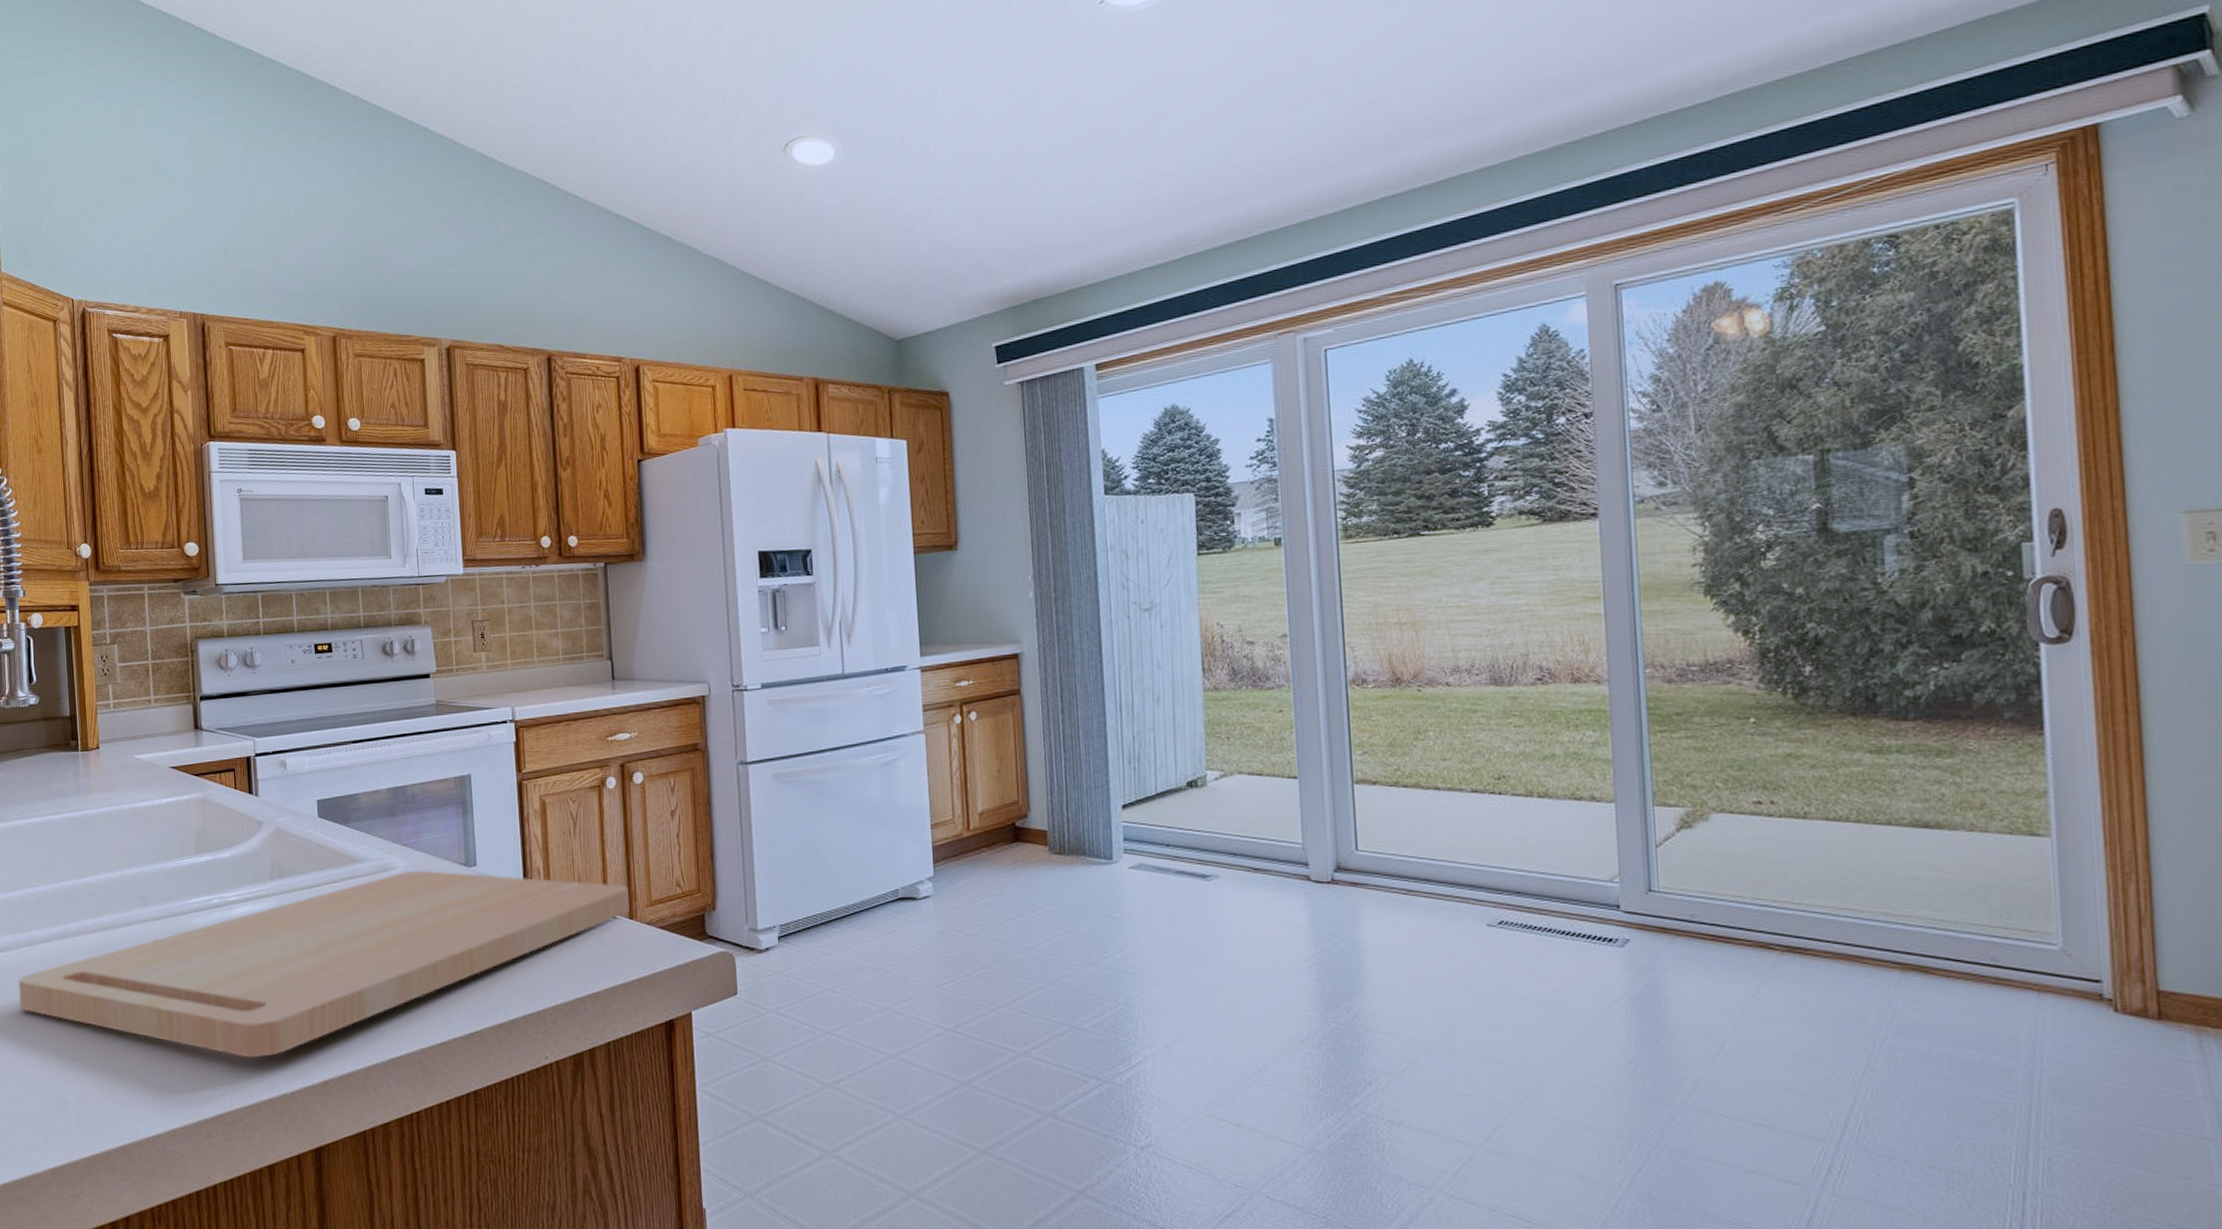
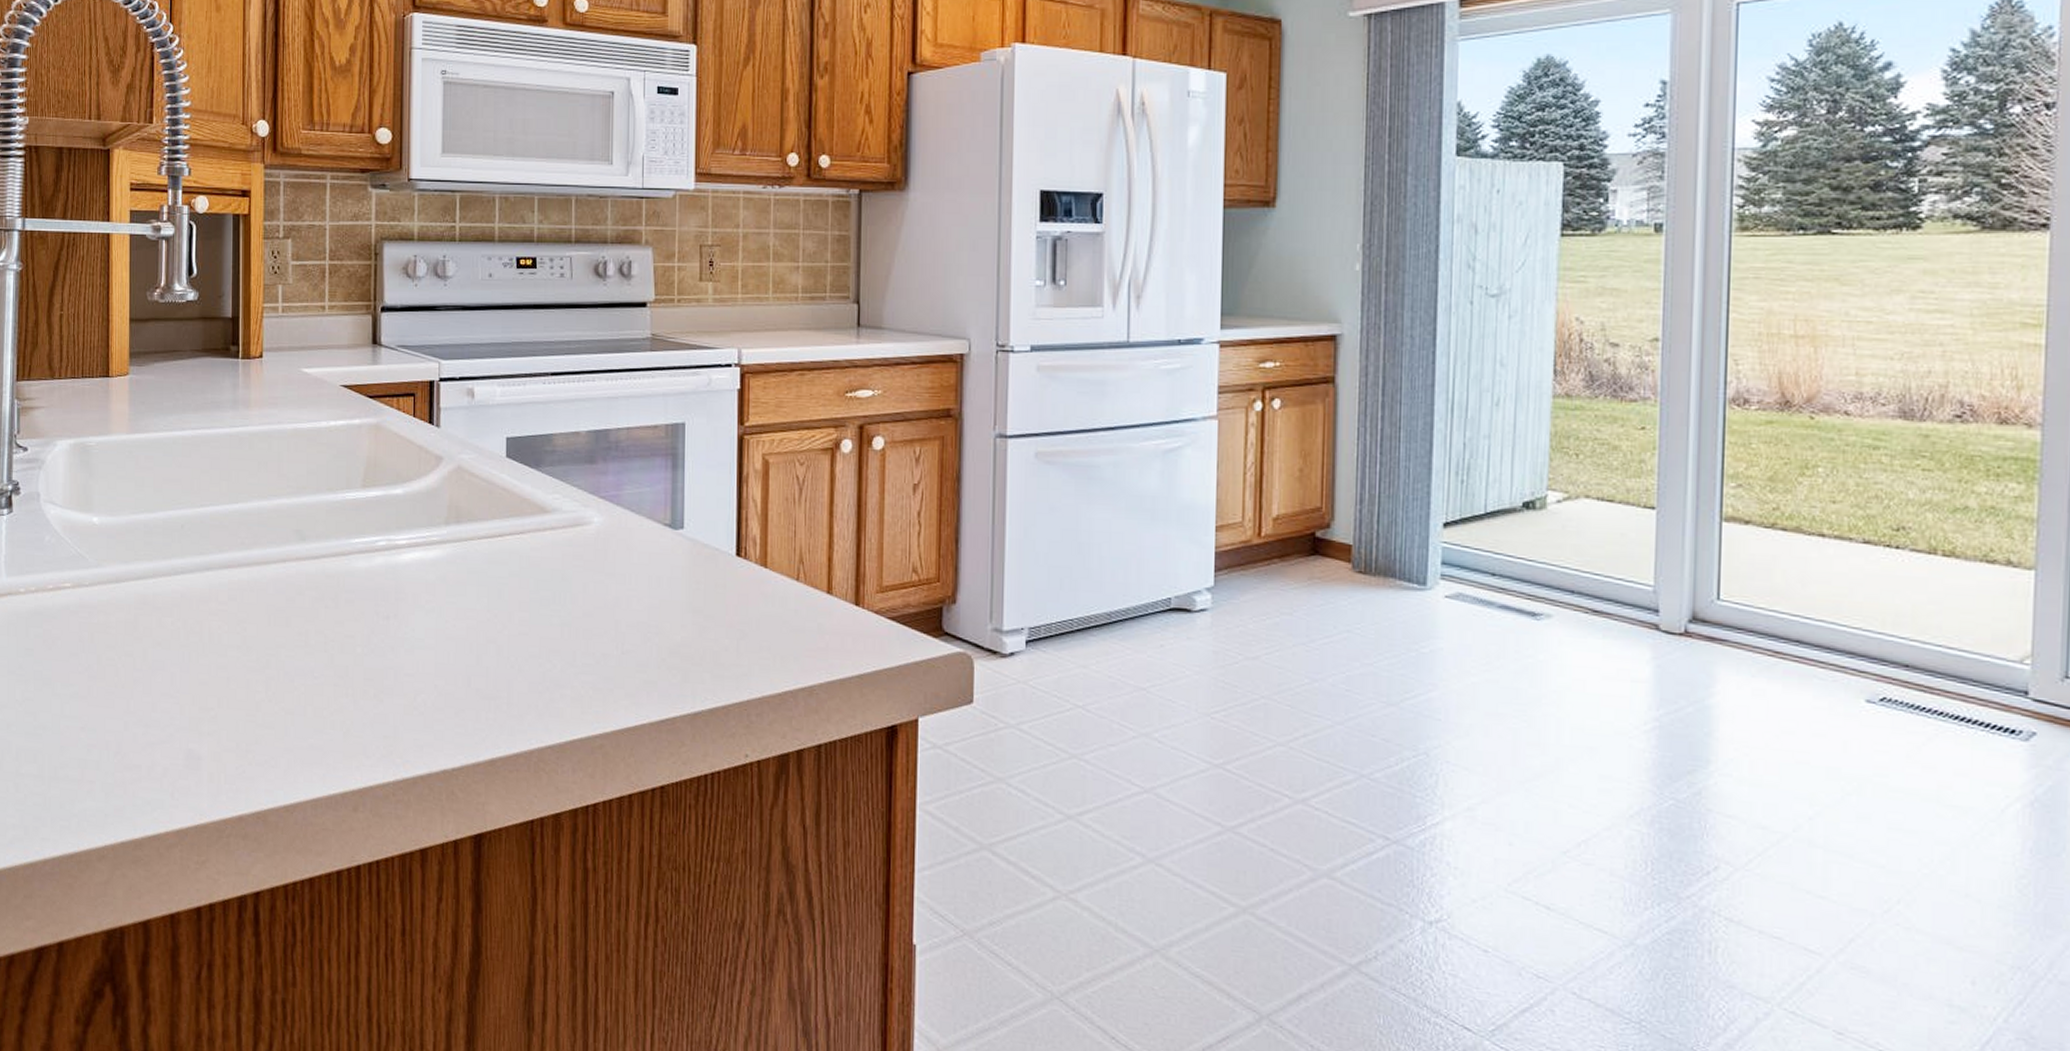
cutting board: present [18,870,629,1058] -> none [153,528,856,726]

